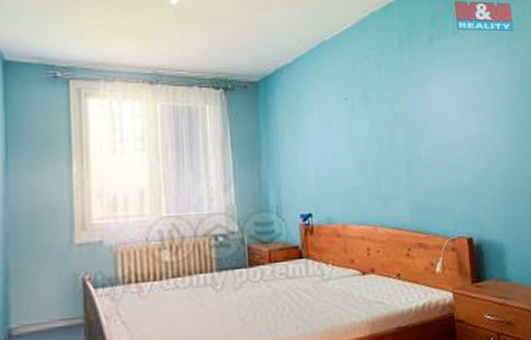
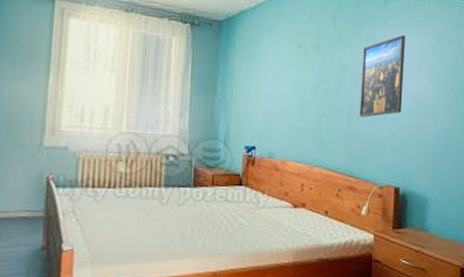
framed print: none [413,75,464,167] -> present [359,35,405,117]

